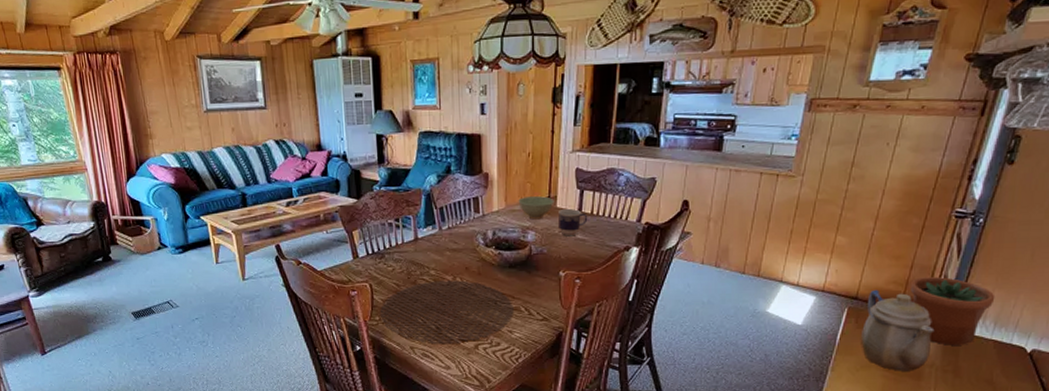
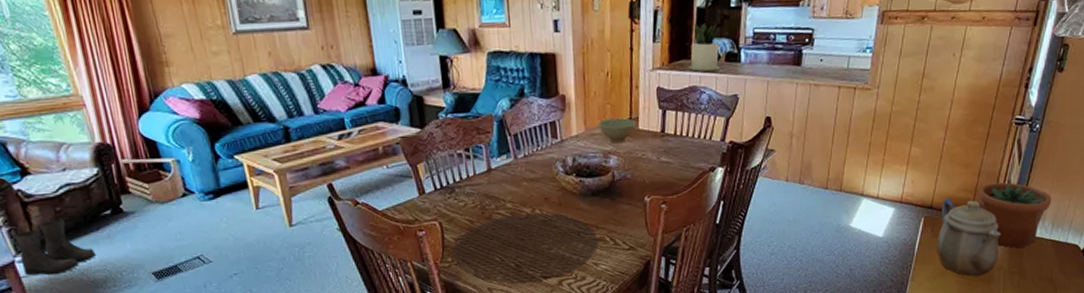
boot: none [29,264,90,309] -> present [14,220,97,276]
cup: present [557,209,588,236] -> none [640,130,672,160]
planter: none [606,108,639,156] -> present [687,23,721,73]

